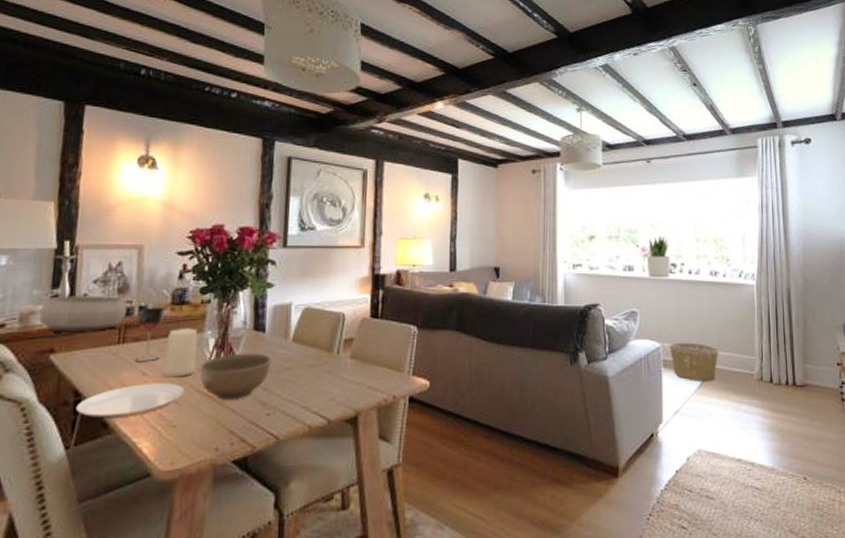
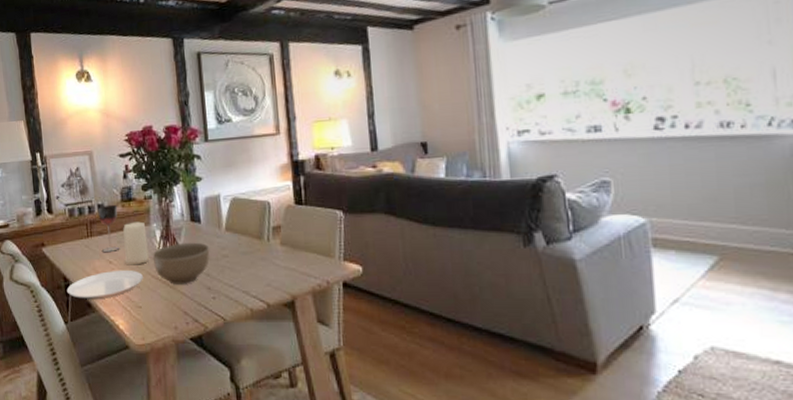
decorative bowl: present [39,294,128,334] -> none [29,197,90,230]
planter: present [647,235,670,278] -> none [621,82,656,139]
basket: present [669,342,719,383] -> none [659,215,738,265]

